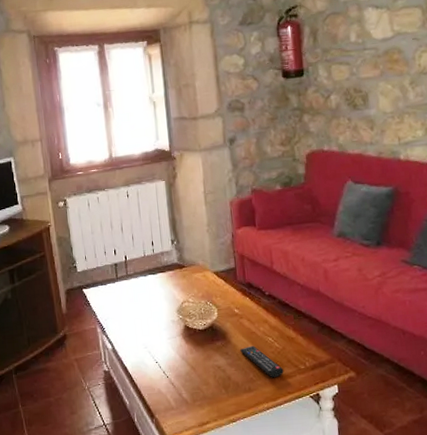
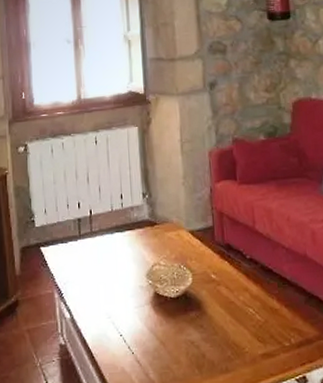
remote control: present [240,345,284,378] -> none [217,317,266,357]

